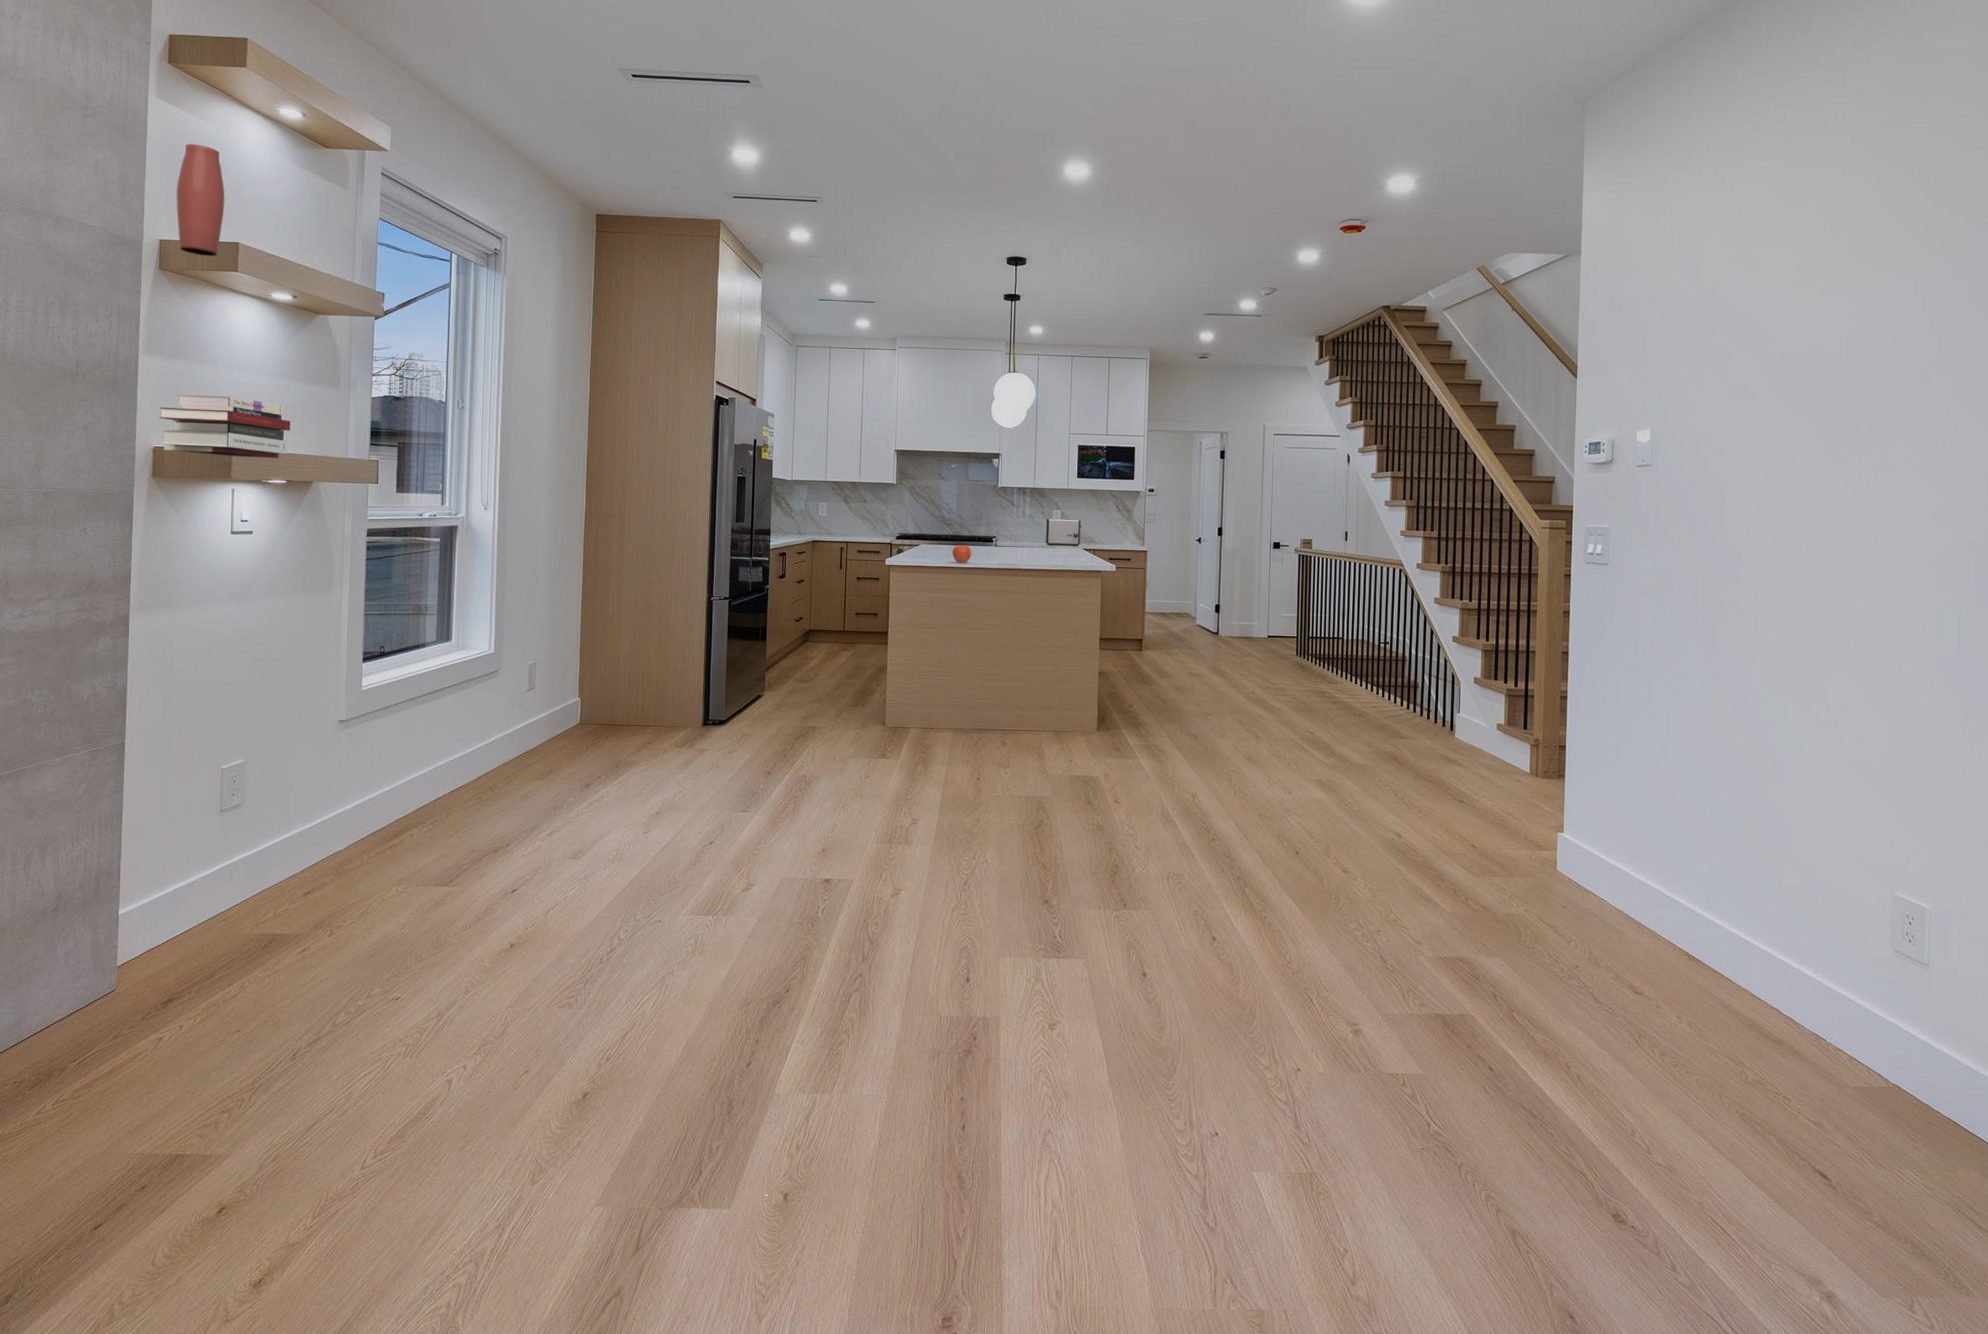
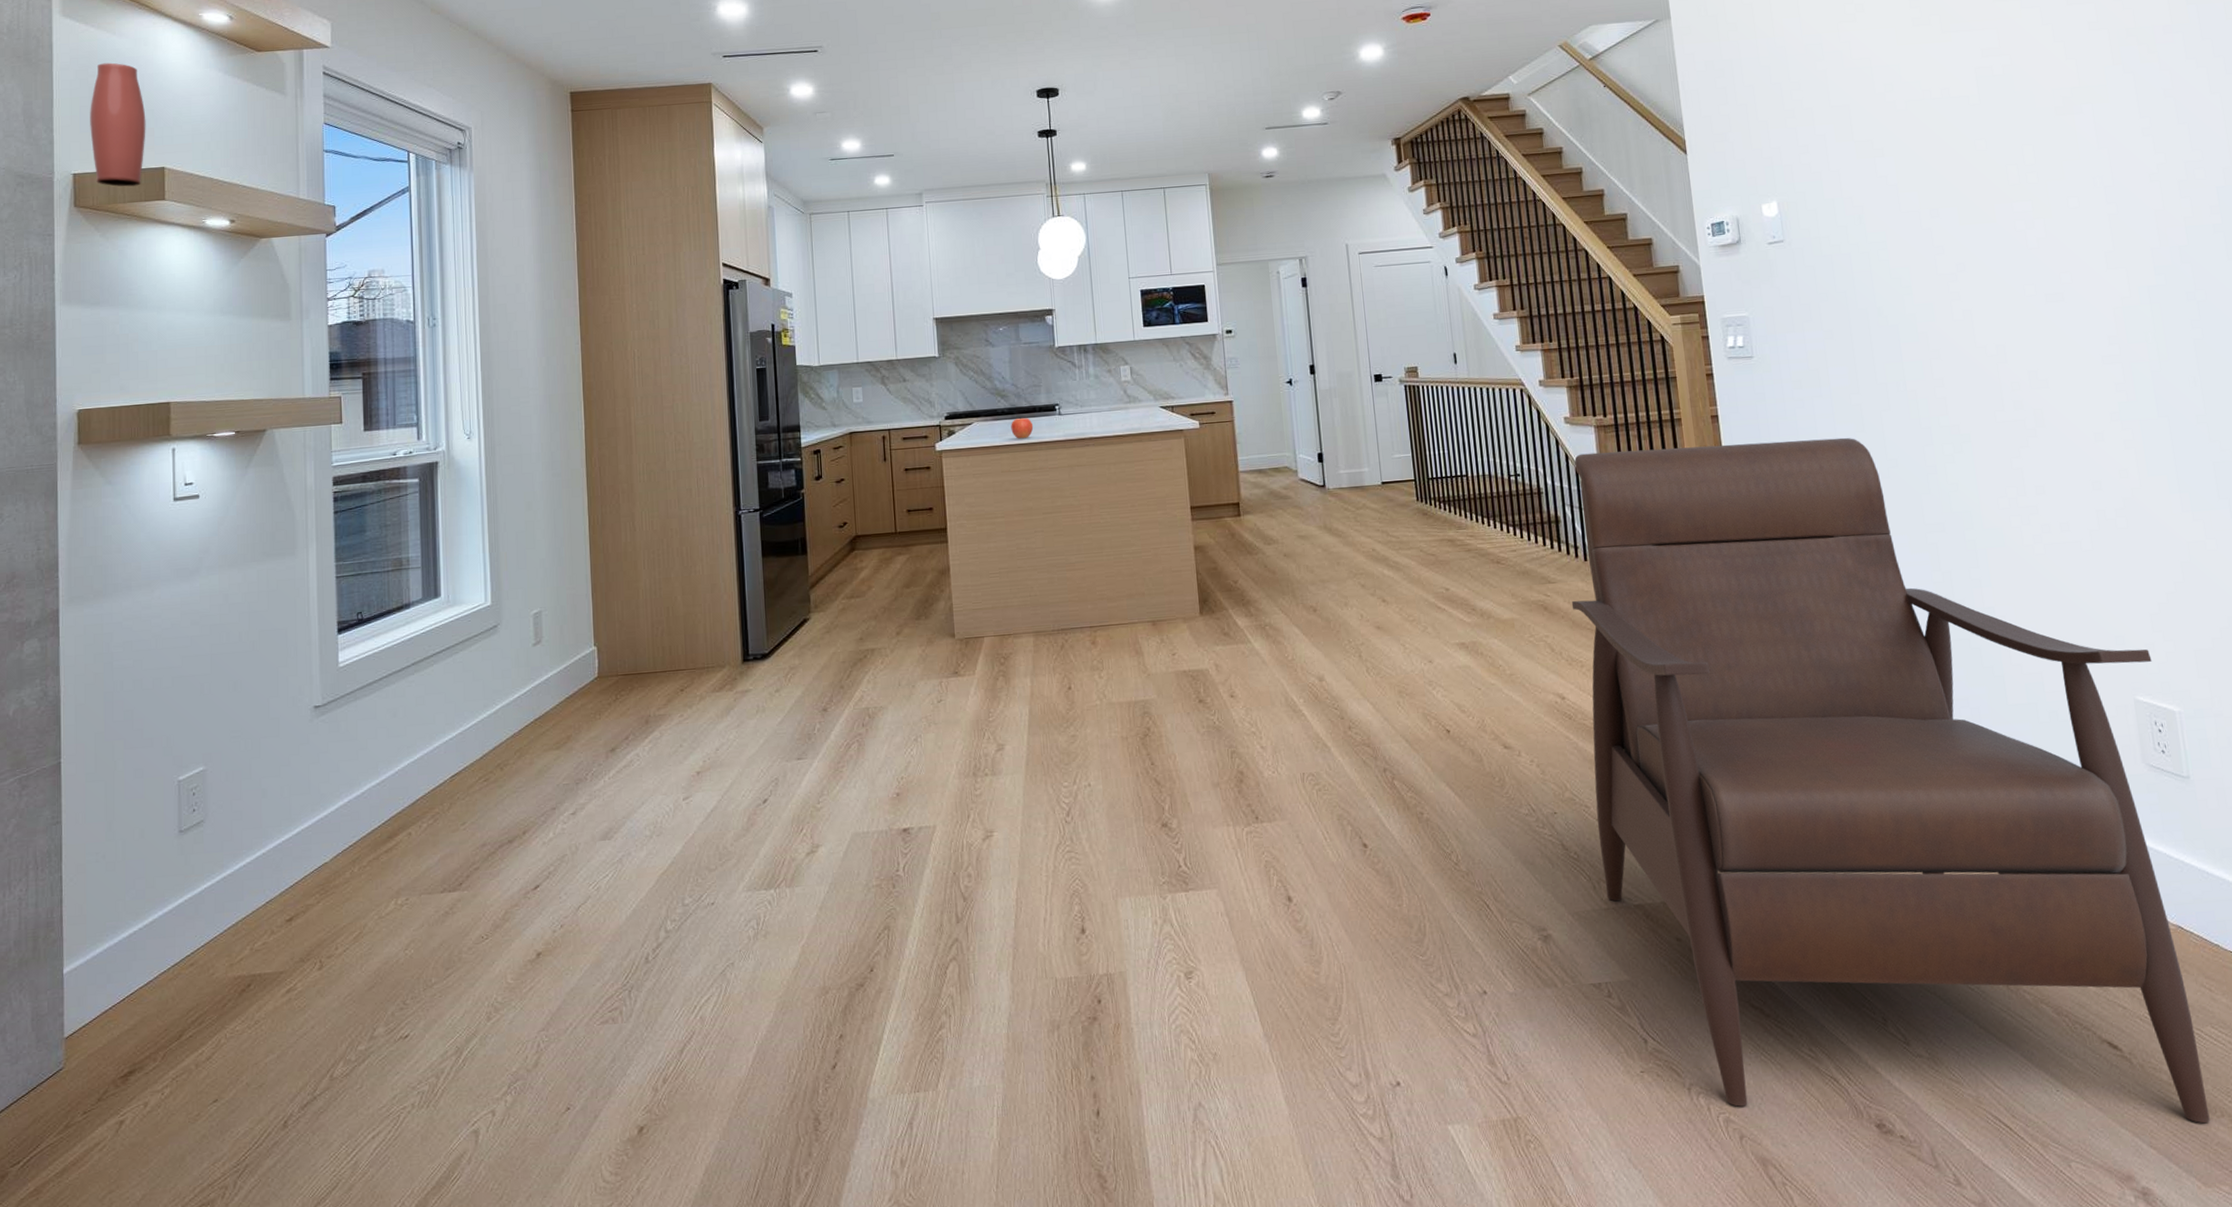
books: present [159,394,291,458] -> none [83,342,236,414]
toaster: present [1045,518,1083,547] -> none [1114,373,1156,408]
armchair: none [1413,631,1914,1247] -> present [1571,437,2210,1124]

